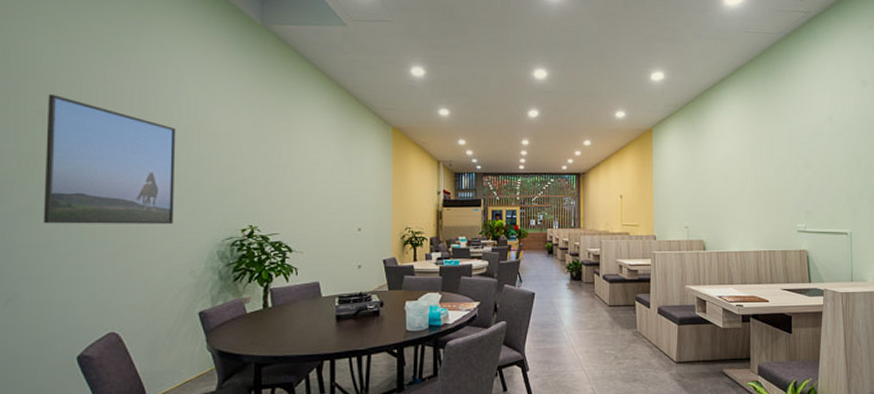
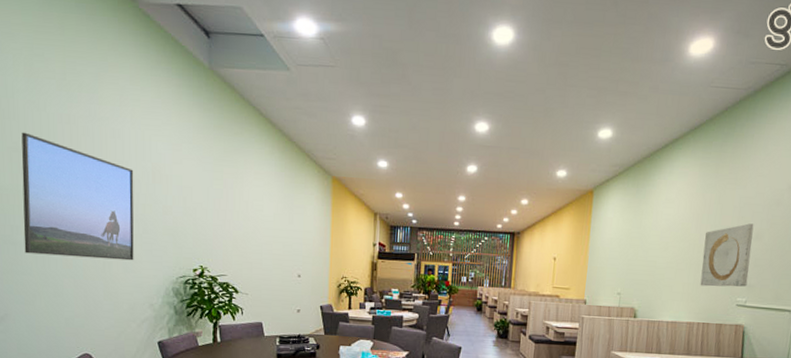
wall art: none [760,153,804,215] -> present [700,223,754,287]

